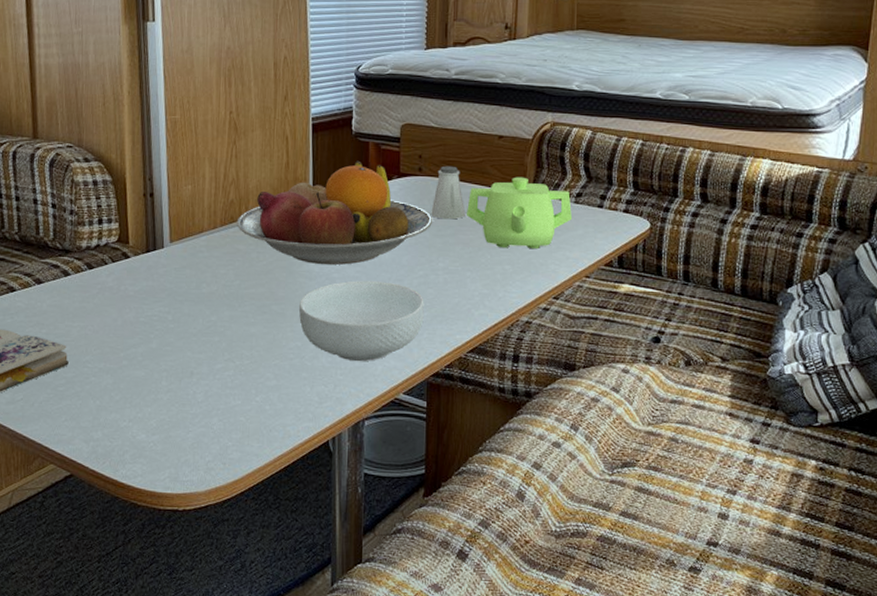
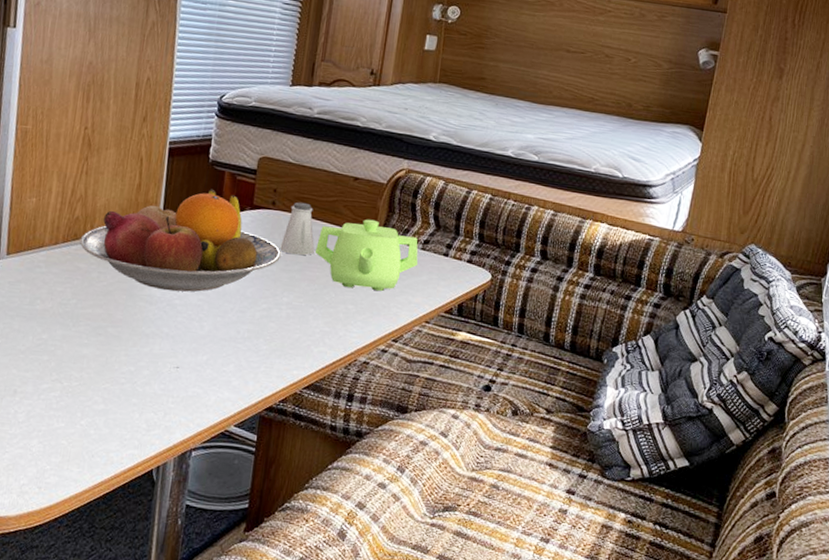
cereal bowl: present [299,281,424,362] -> none [135,309,265,391]

